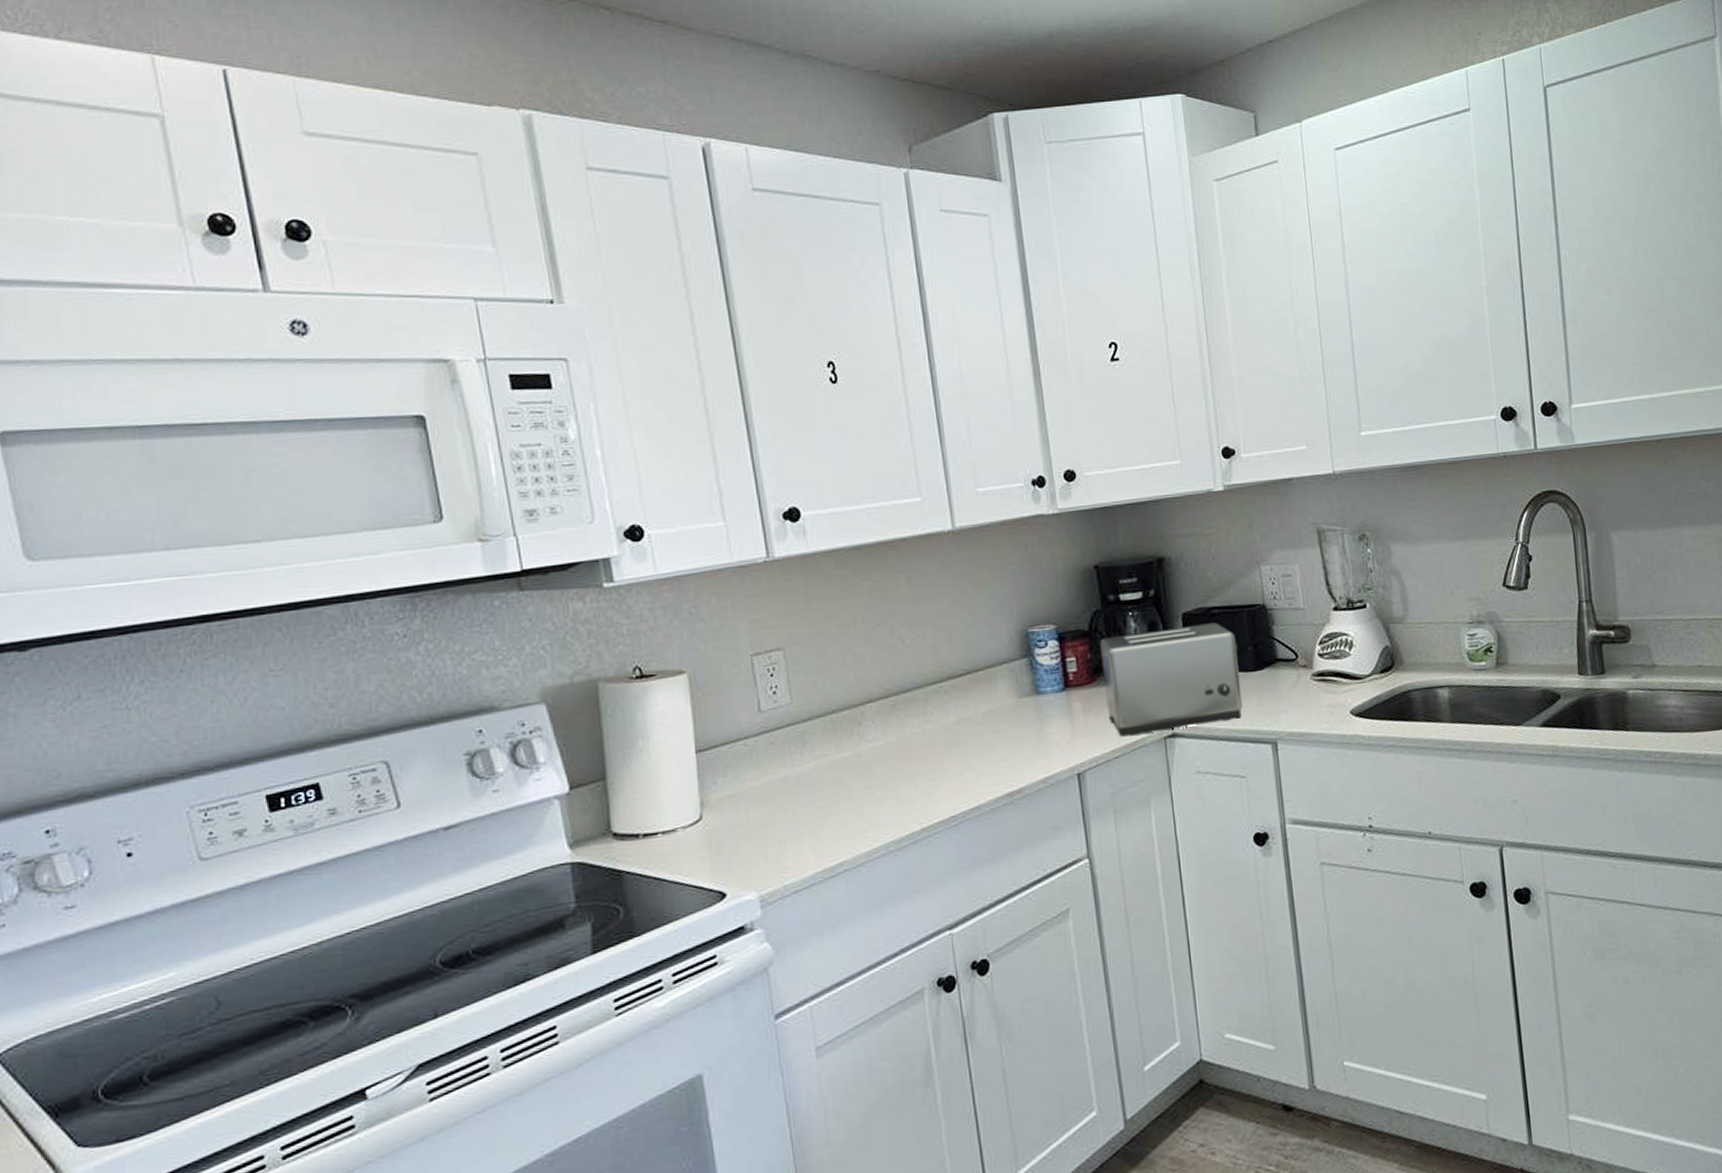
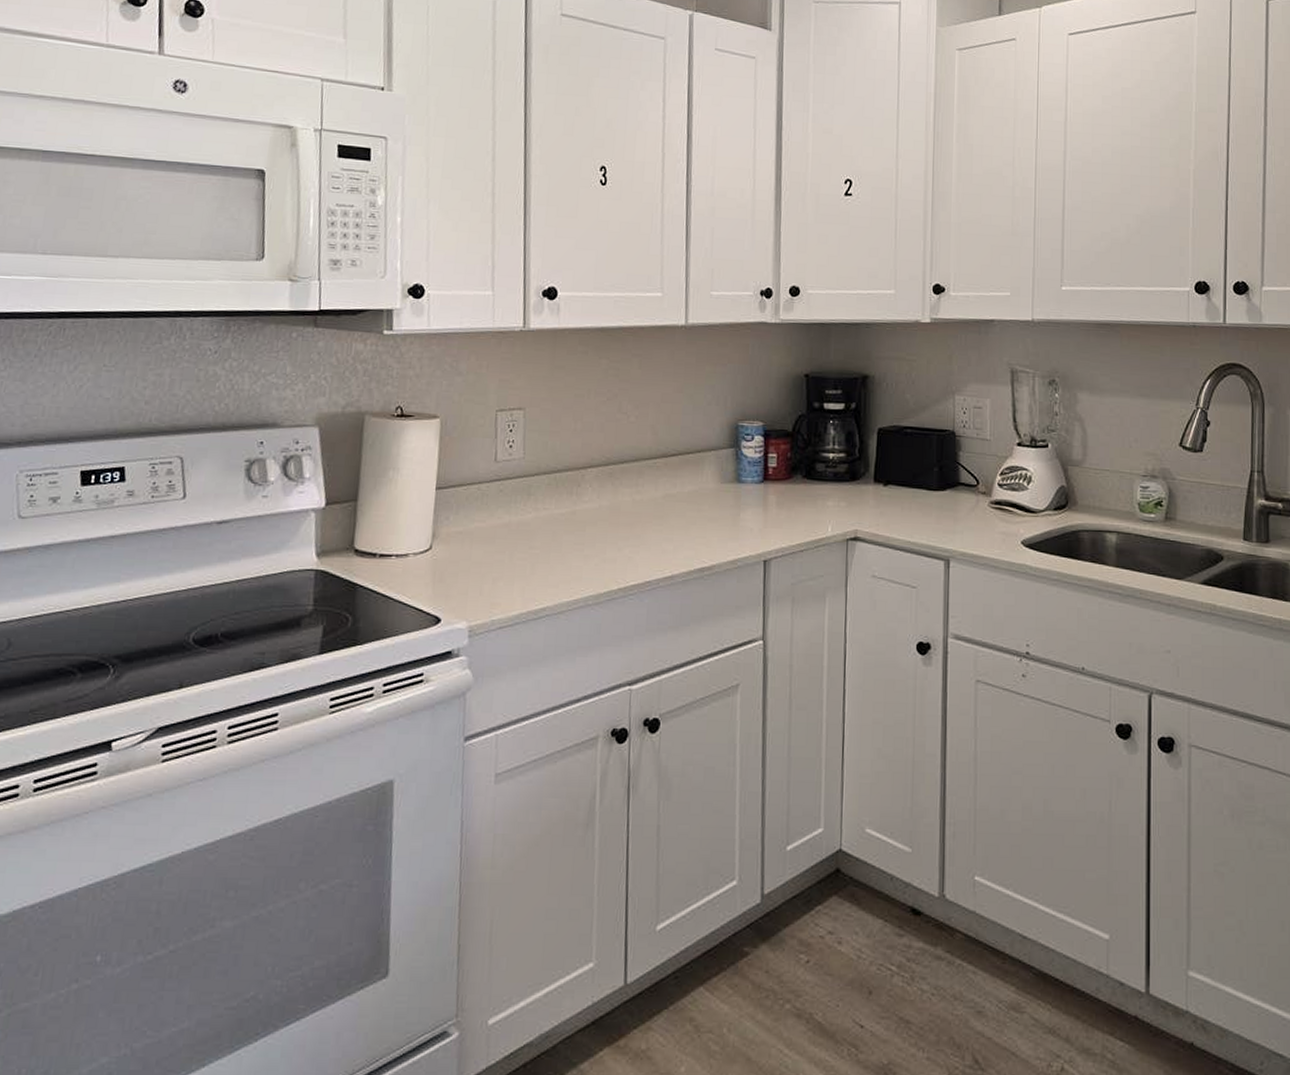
toaster: present [1099,622,1244,737] -> none [798,440,925,534]

